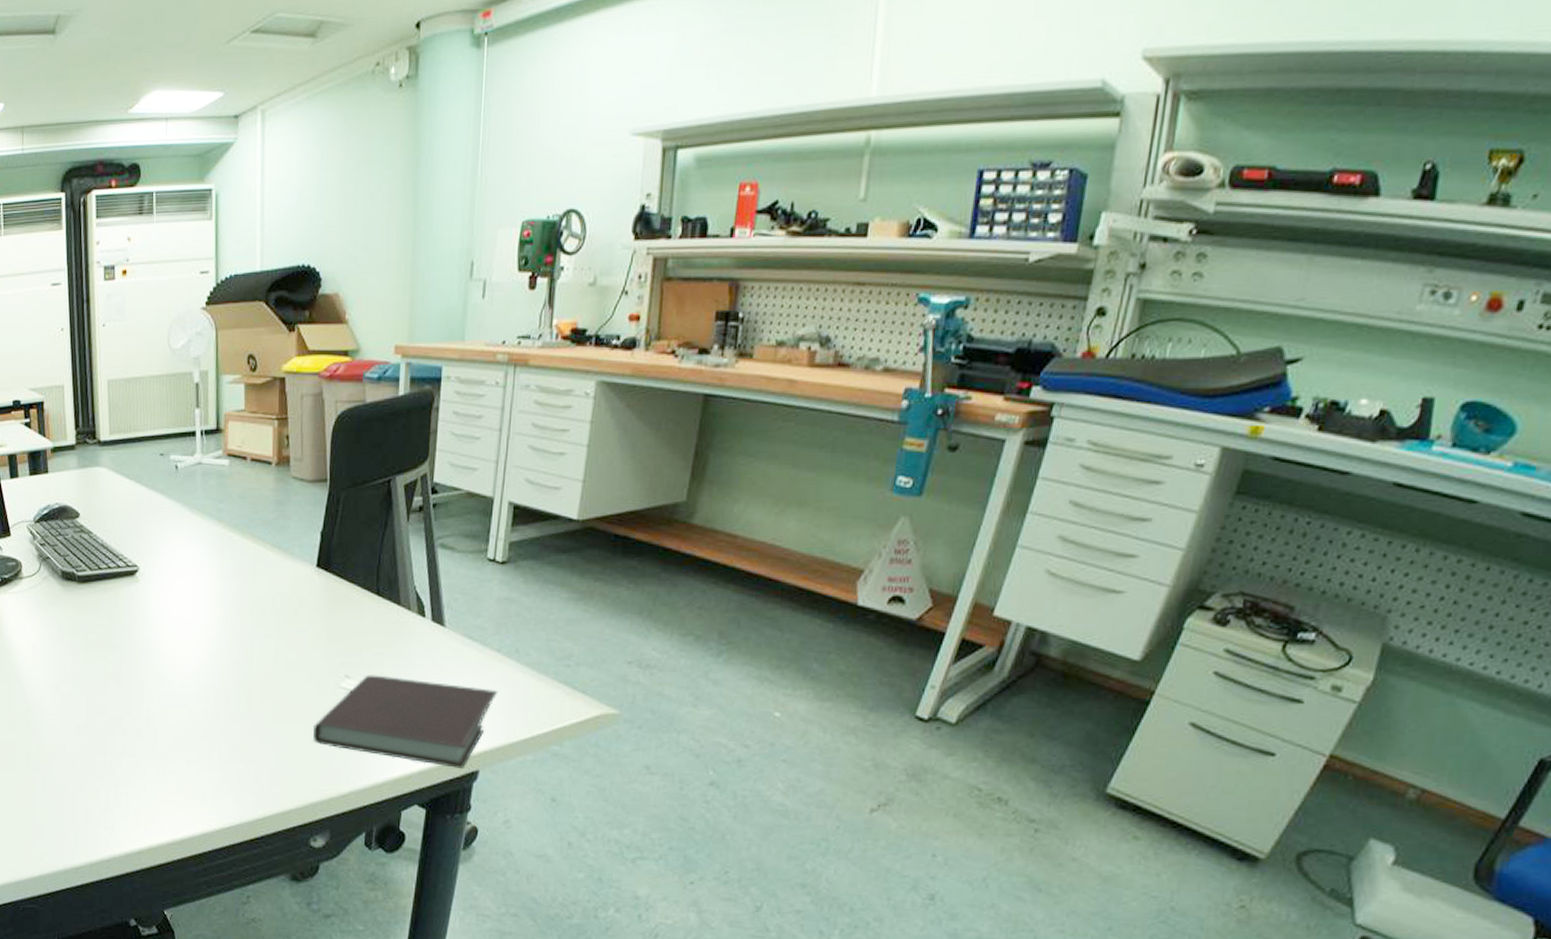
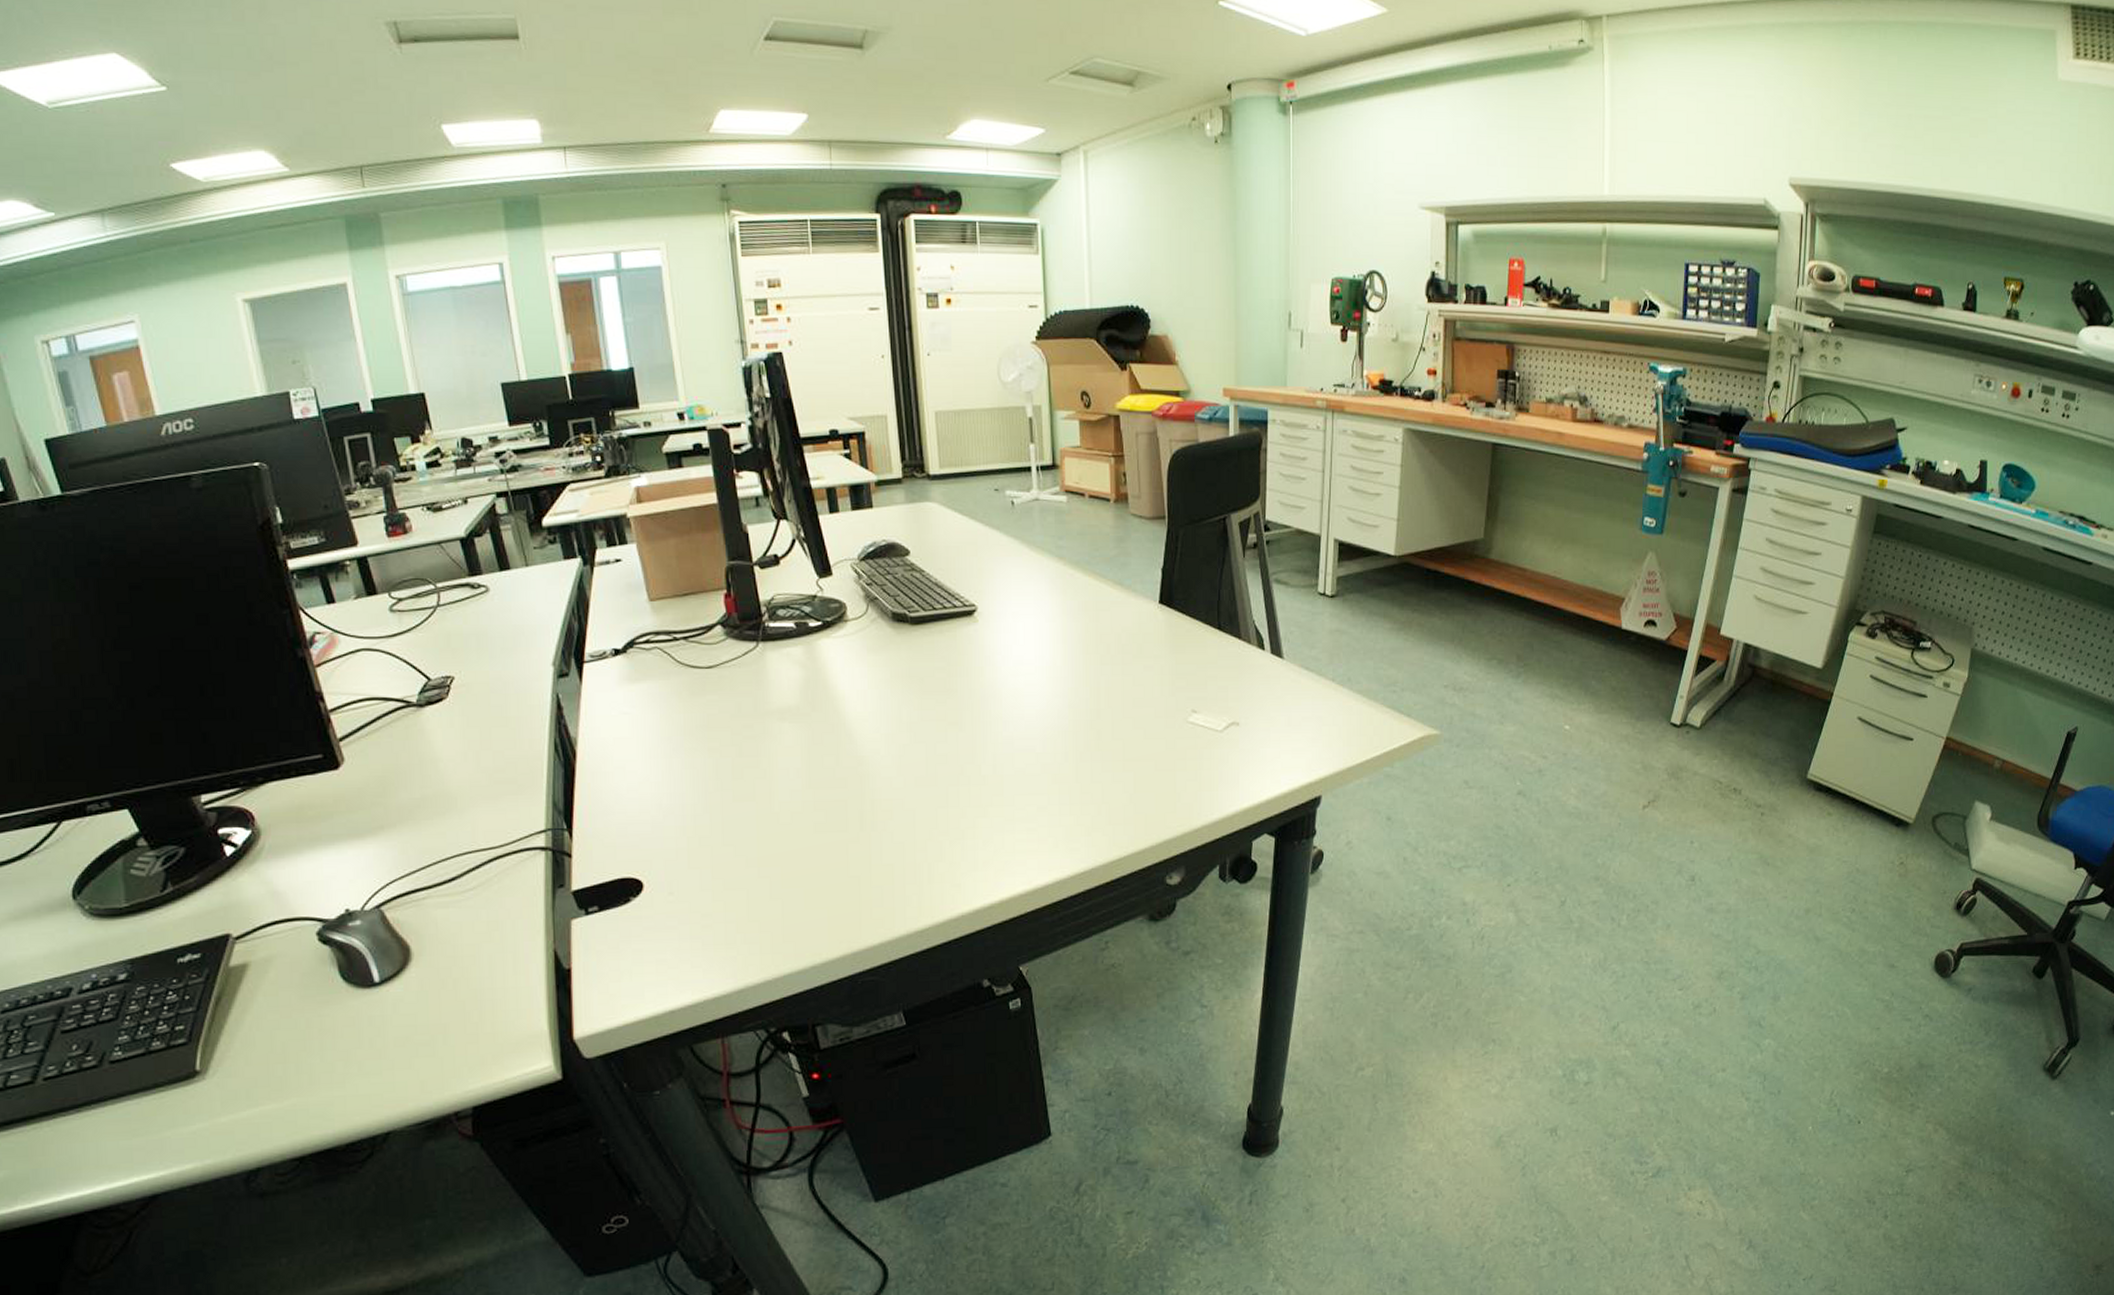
notebook: present [313,674,499,770] -> none [1164,708,1335,796]

